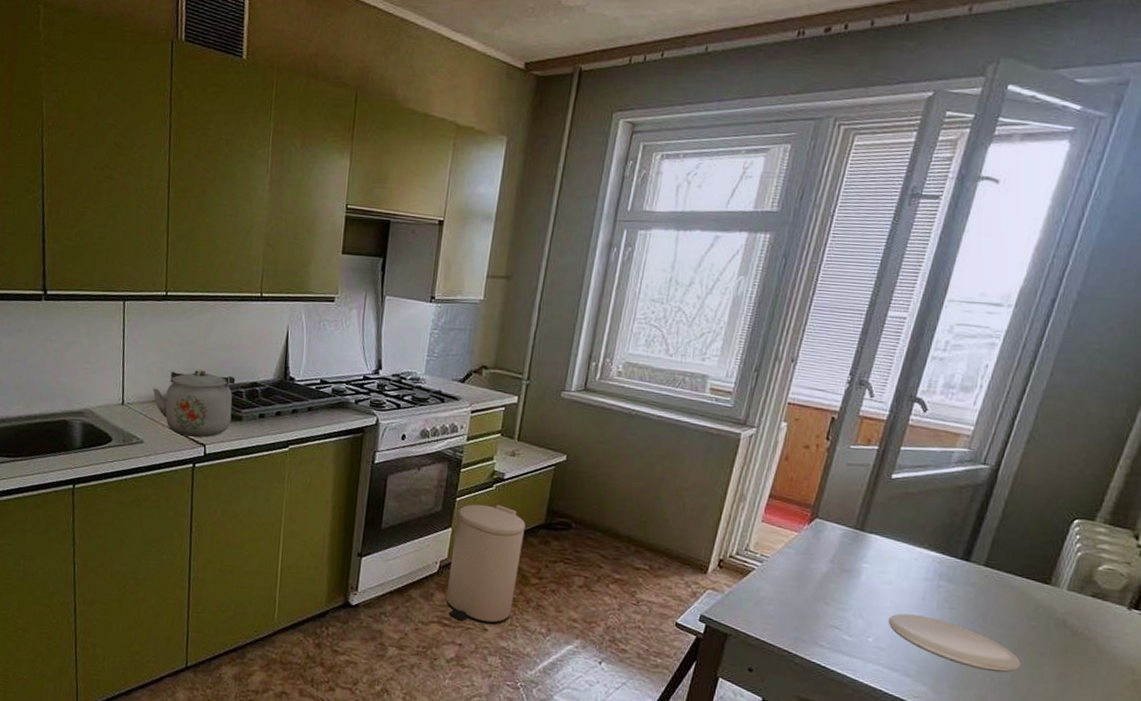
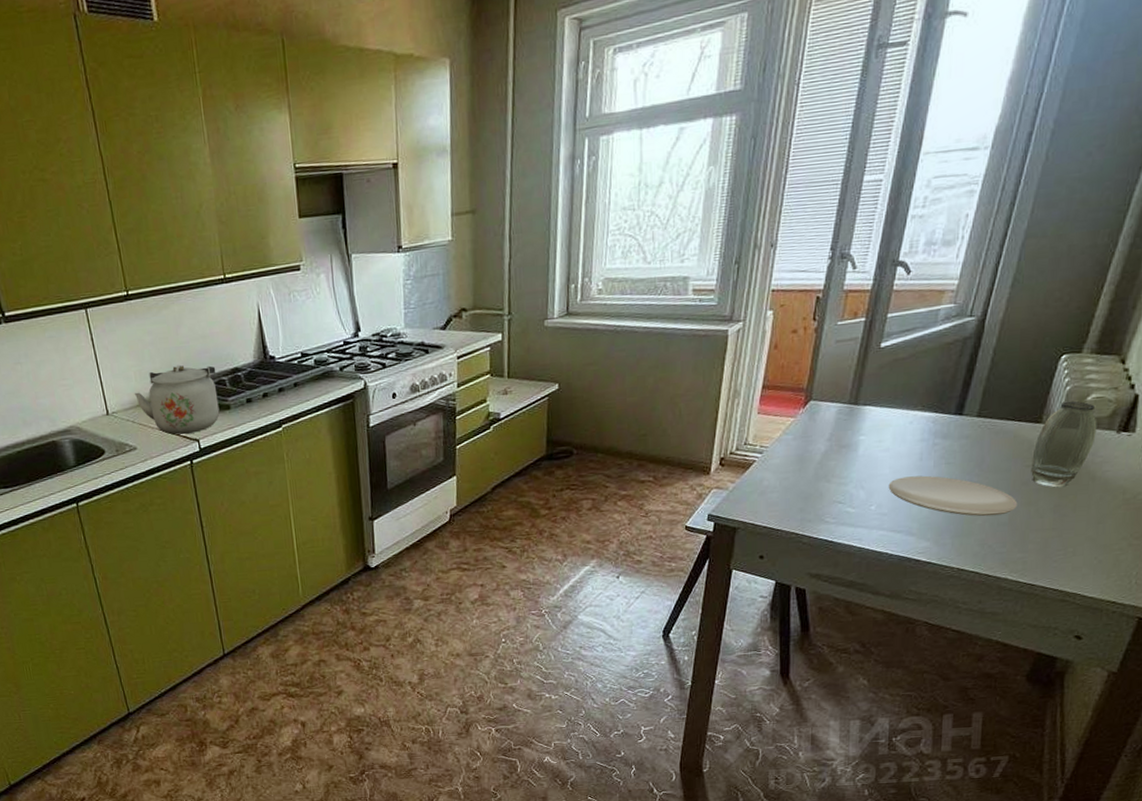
pedal bin: present [446,504,526,625] -> none [459,445,528,564]
vase: none [1036,567,1108,656] -> present [1031,401,1097,488]

